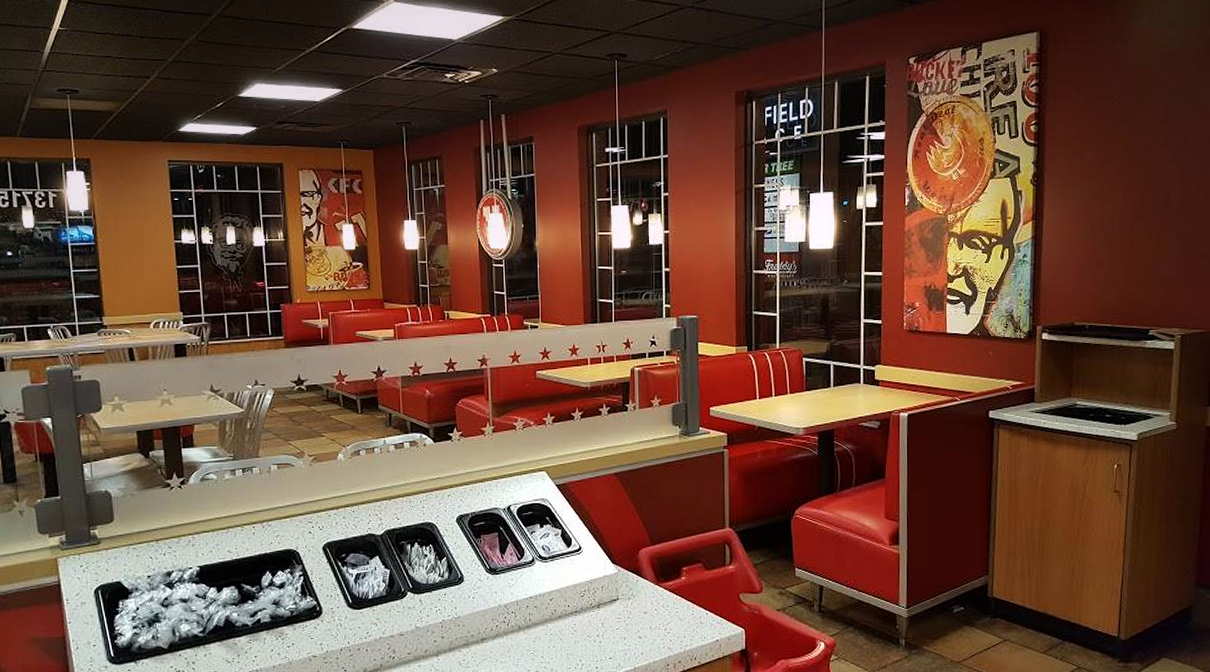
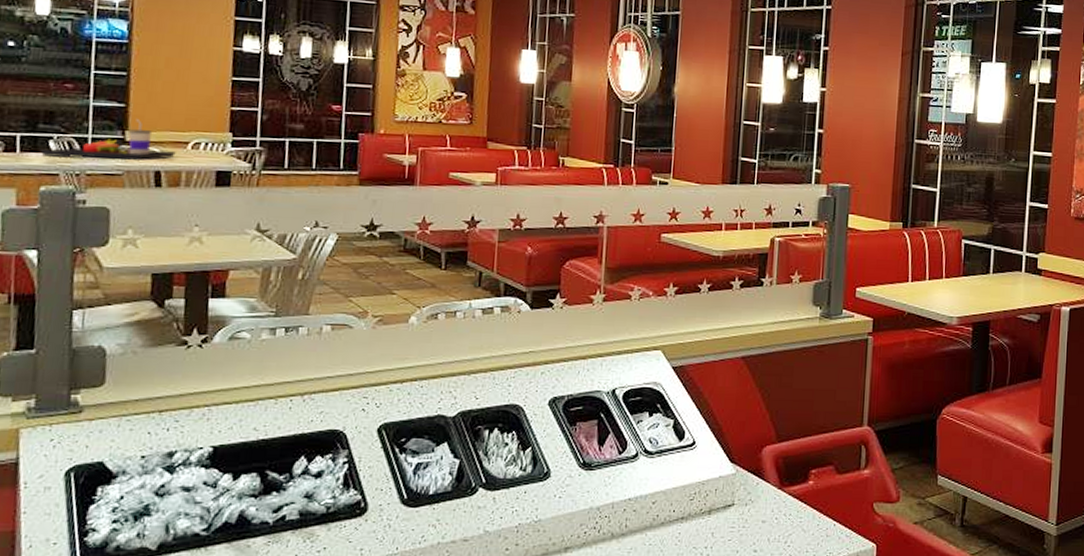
food tray: none [42,307,142,342] -> present [39,119,176,160]

